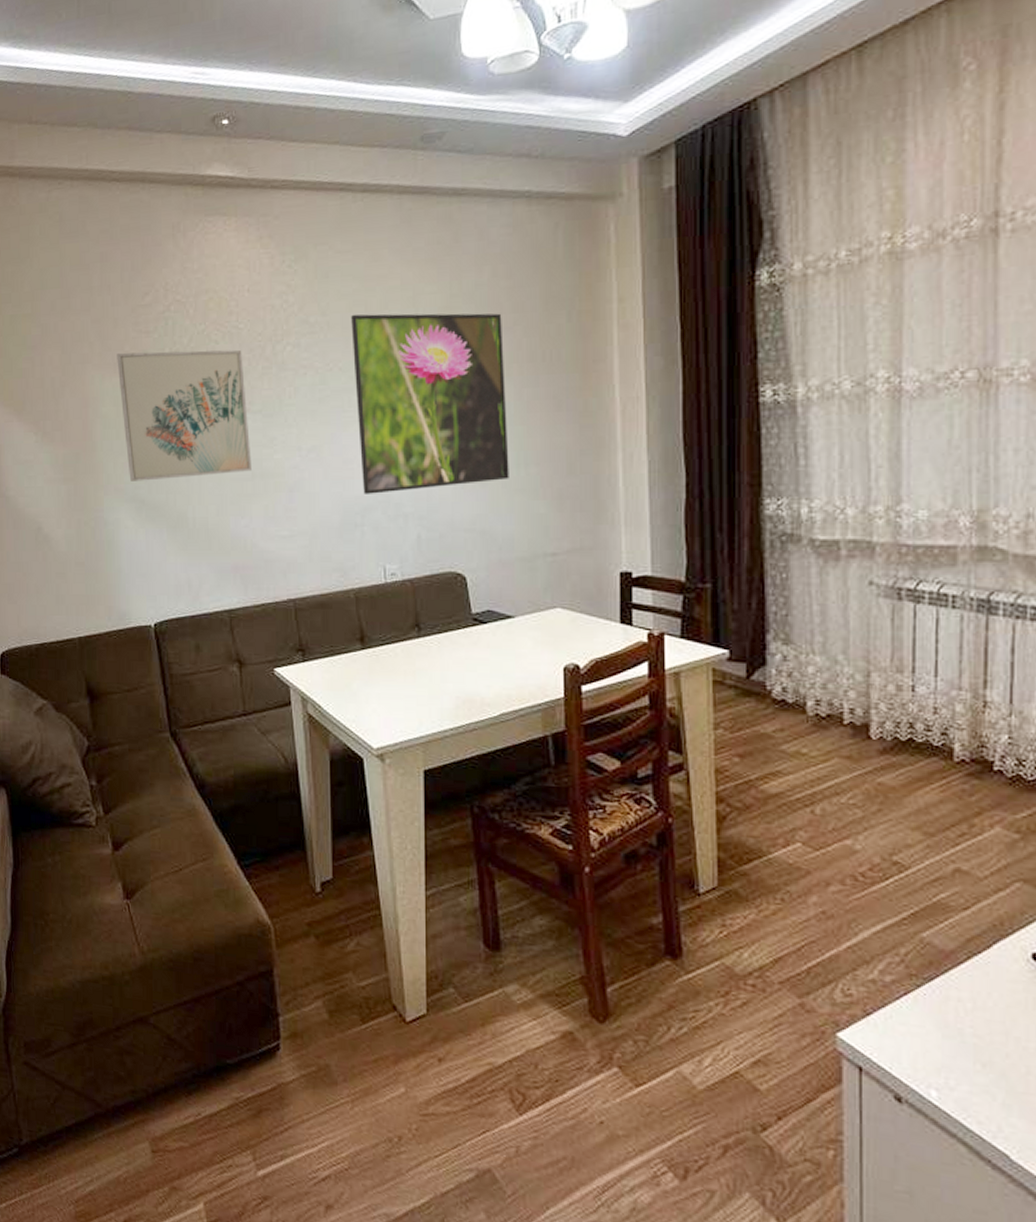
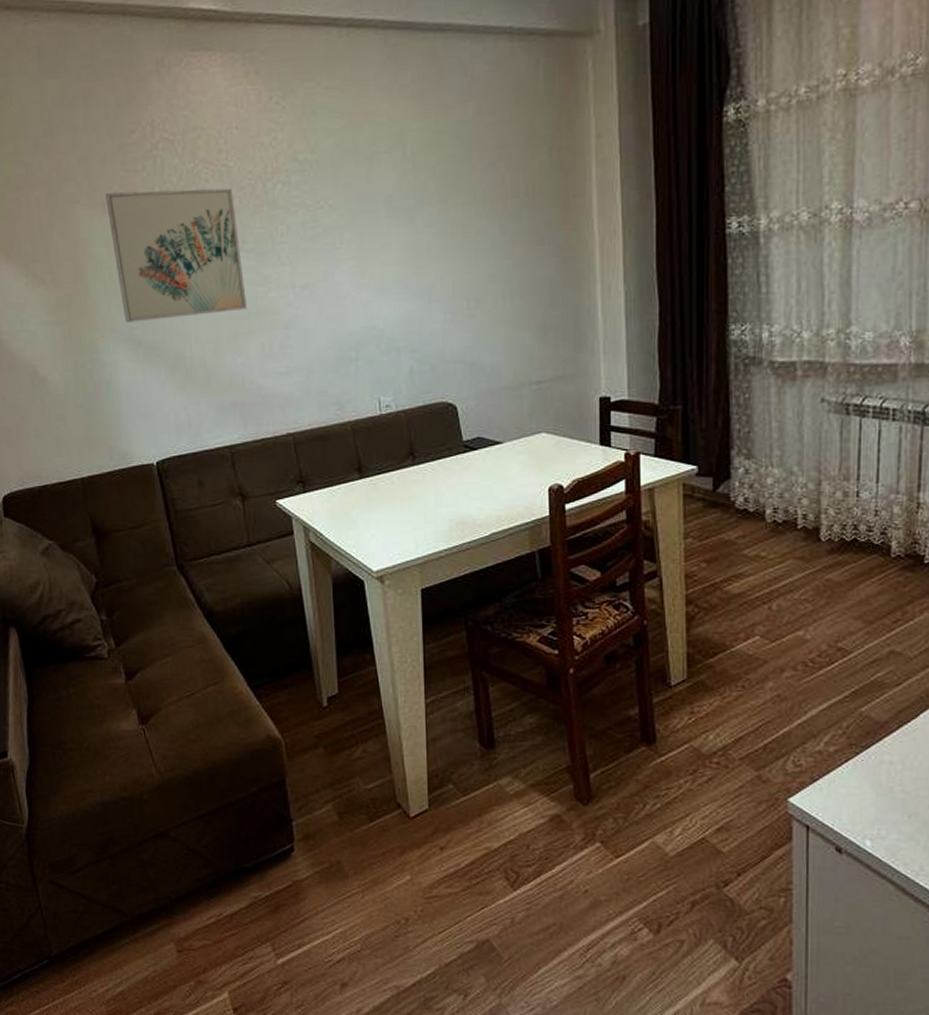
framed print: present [351,313,509,494] -> none [340,149,496,330]

